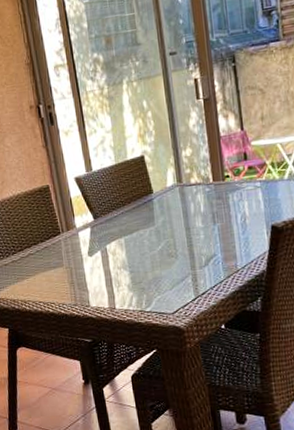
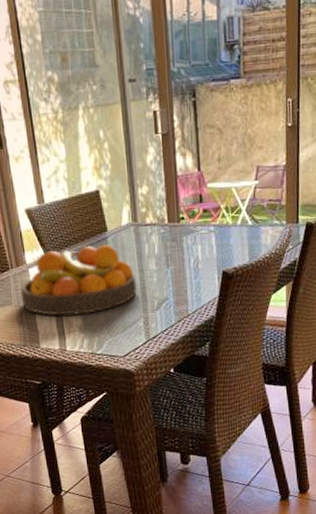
fruit bowl: none [71,205,184,275] -> present [20,244,137,316]

